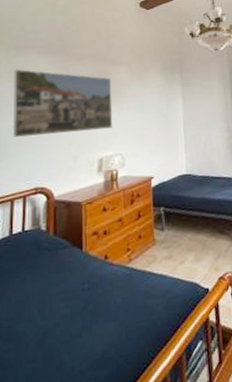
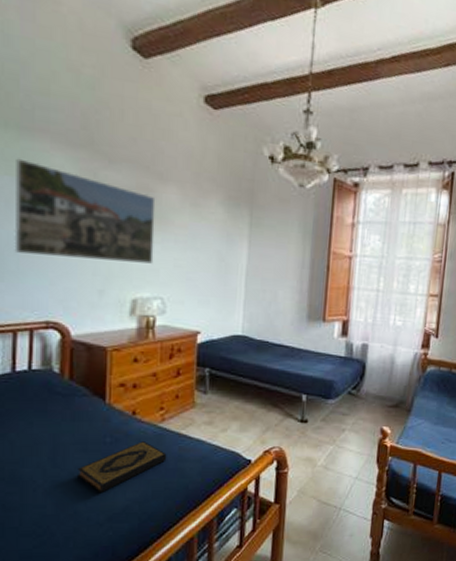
hardback book: none [62,283,136,340] -> present [77,441,167,492]

